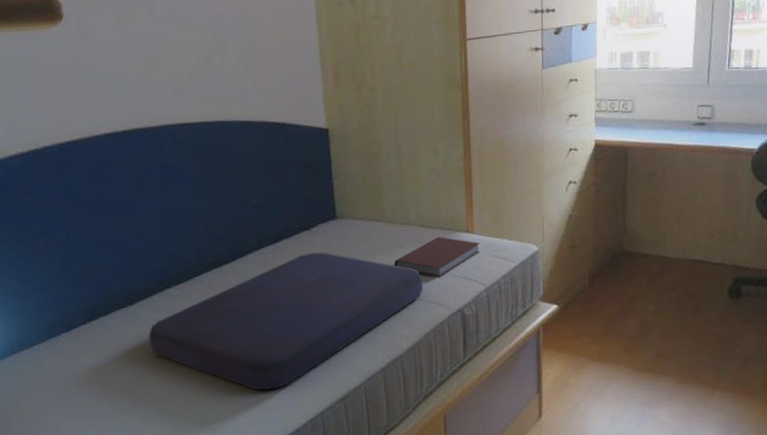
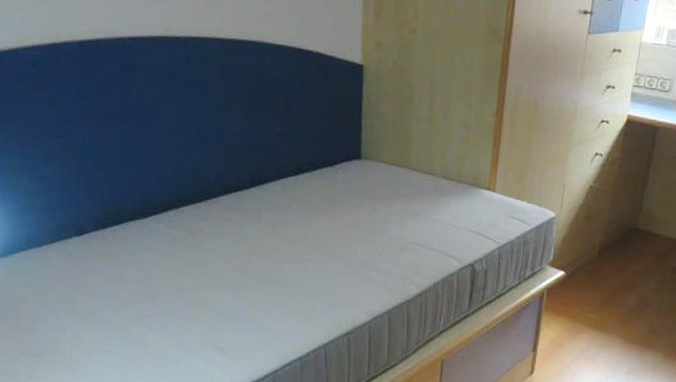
cushion: present [149,252,424,390] -> none [161,189,440,317]
book: present [394,237,480,277] -> none [413,191,499,230]

